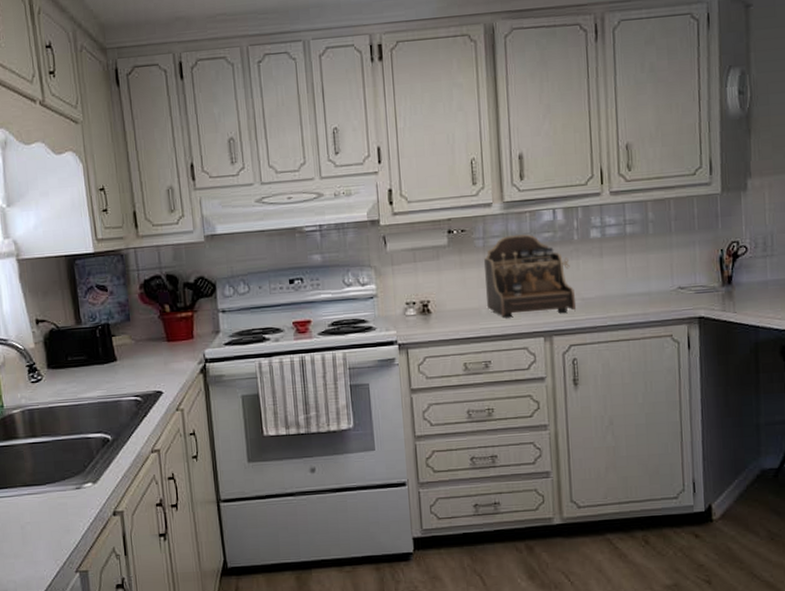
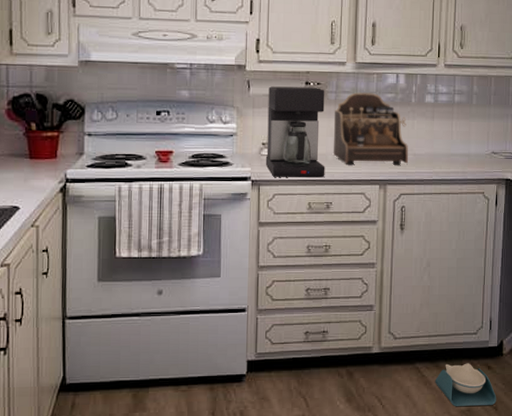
coffee maker: none [407,235,480,339] -> present [265,86,325,178]
pet bowl: none [631,531,710,582] -> present [435,363,497,407]

